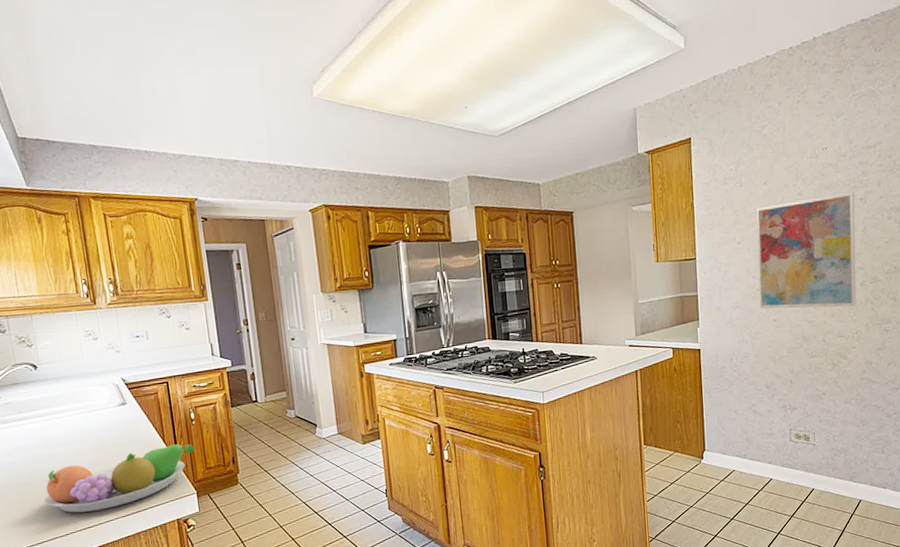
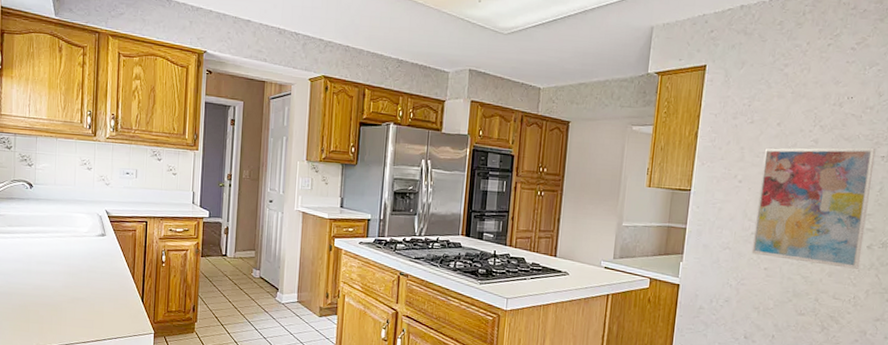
fruit bowl: present [43,444,194,513] -> none [15,282,160,332]

